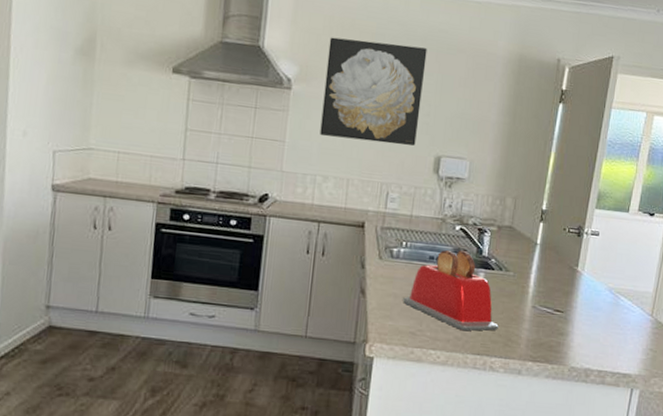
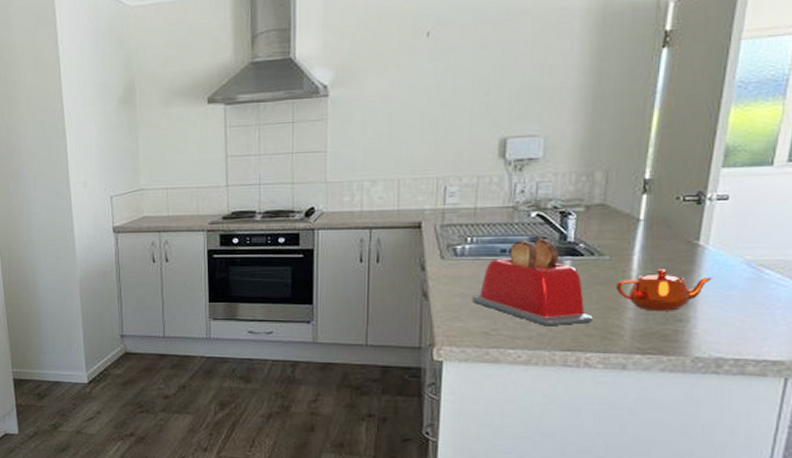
wall art: present [320,37,427,146] -> none [363,19,481,139]
teapot: none [517,288,587,326] -> present [616,269,714,311]

